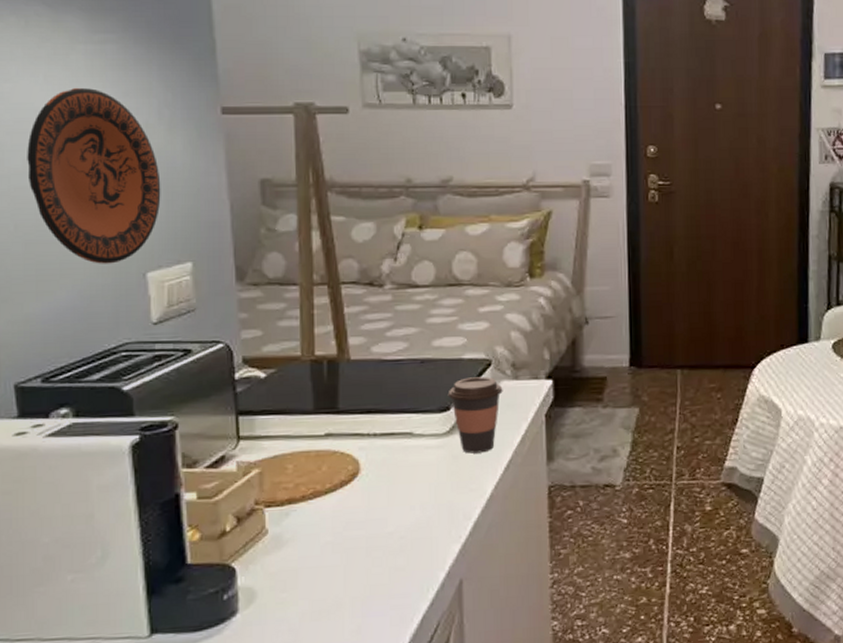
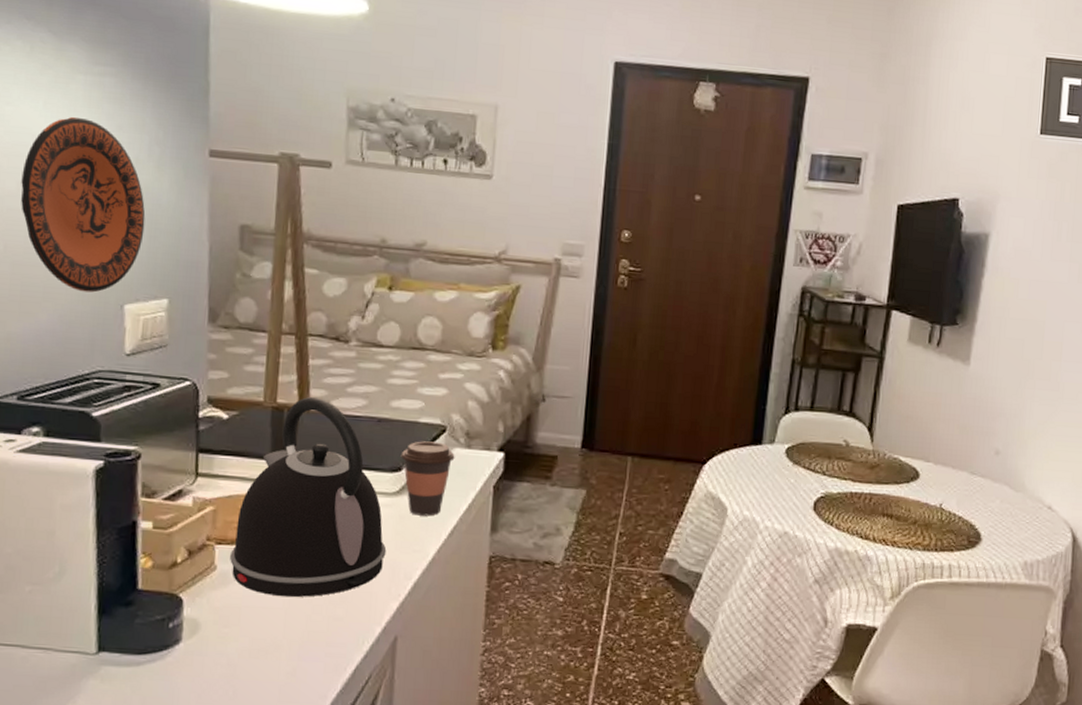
kettle: none [281,346,443,554] -> present [230,397,387,598]

